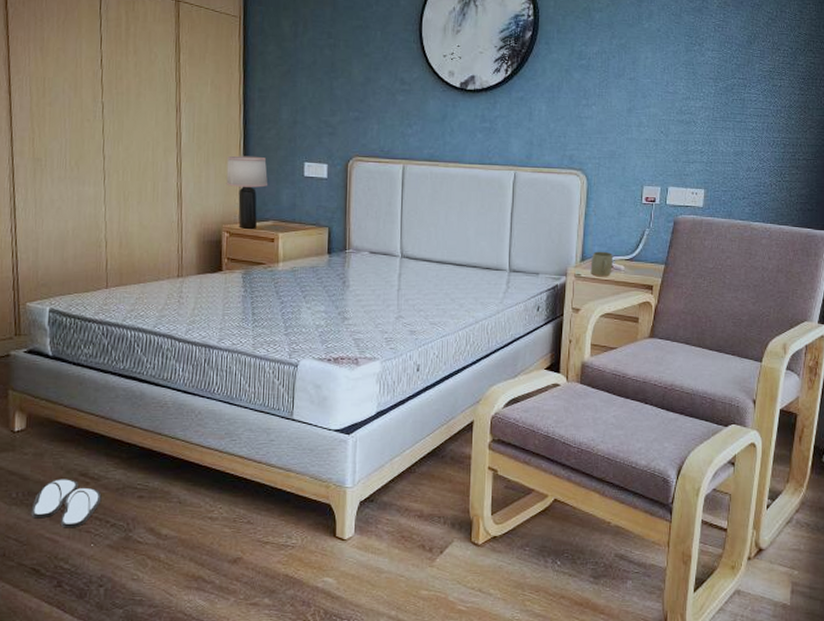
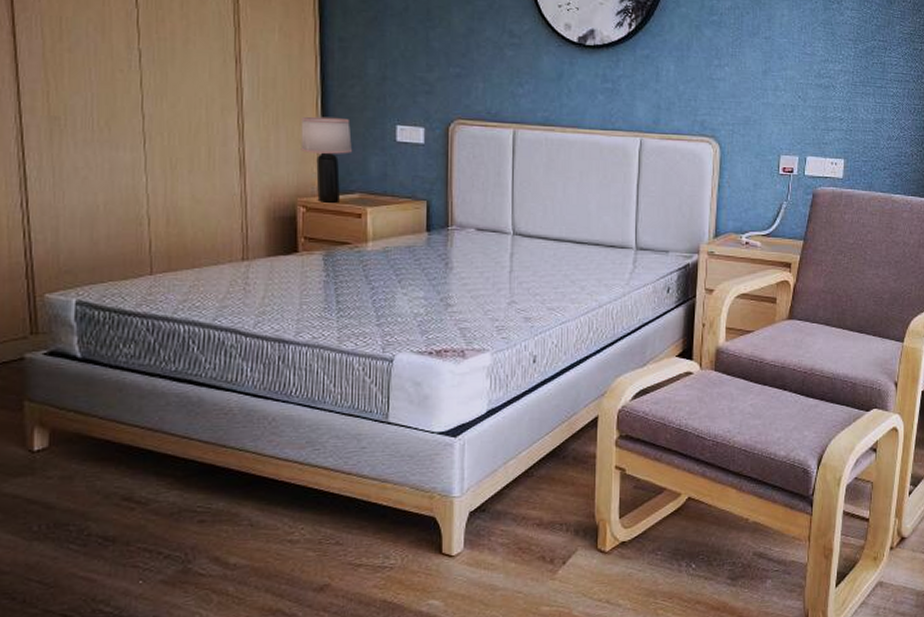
slippers: present [31,479,102,528] -> none [58,505,152,564]
mug: present [590,251,614,277] -> none [724,226,749,255]

